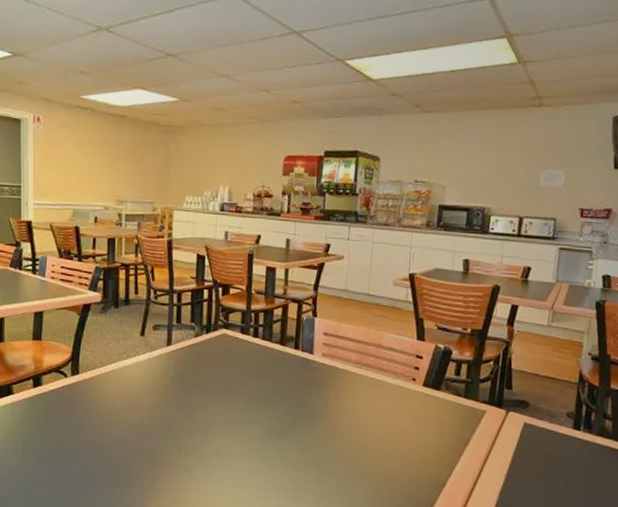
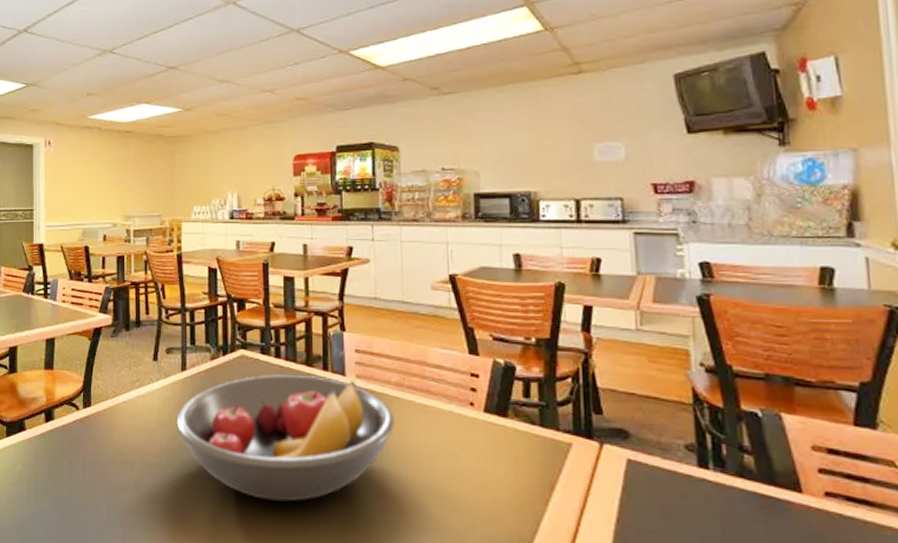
fruit bowl: none [159,350,351,455] -> present [176,373,395,502]

